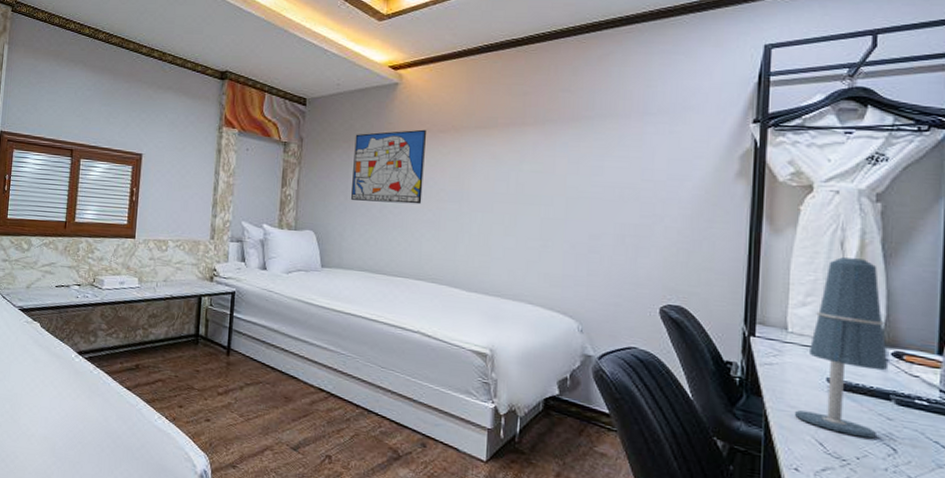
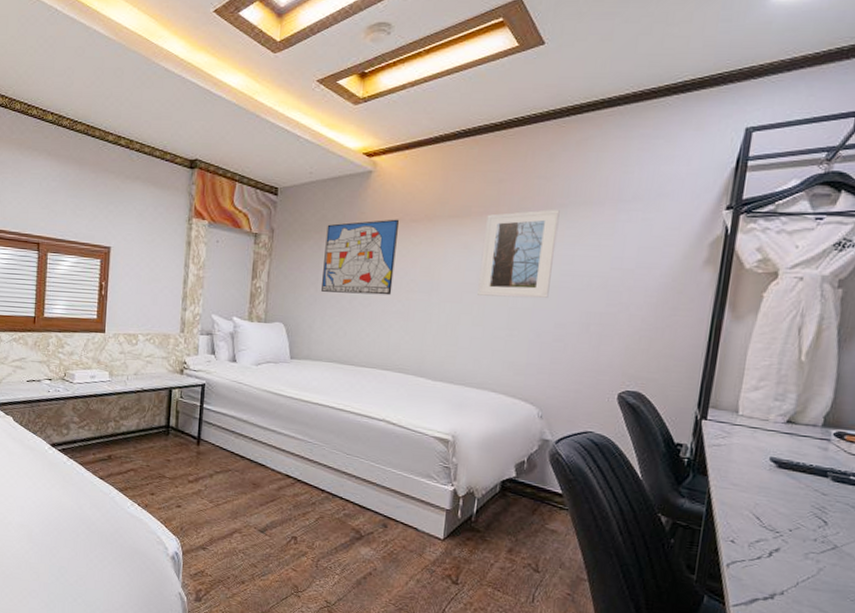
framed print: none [508,122,586,209] -> present [477,210,560,299]
desk lamp: present [795,257,889,439] -> none [737,343,831,512]

